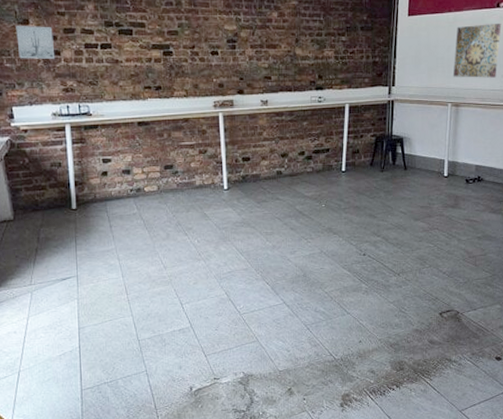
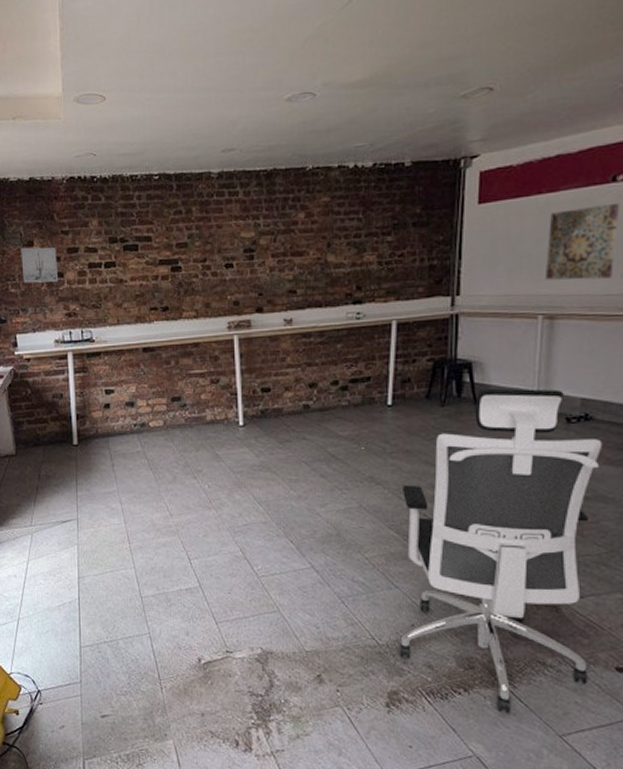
office chair: none [350,158,489,400] -> present [399,388,603,714]

